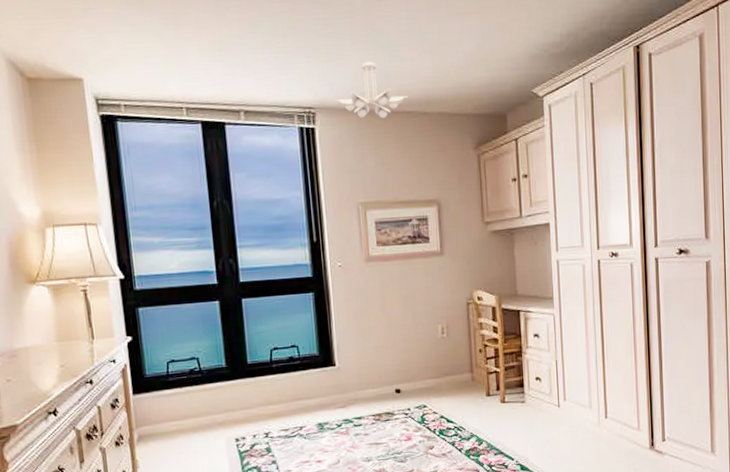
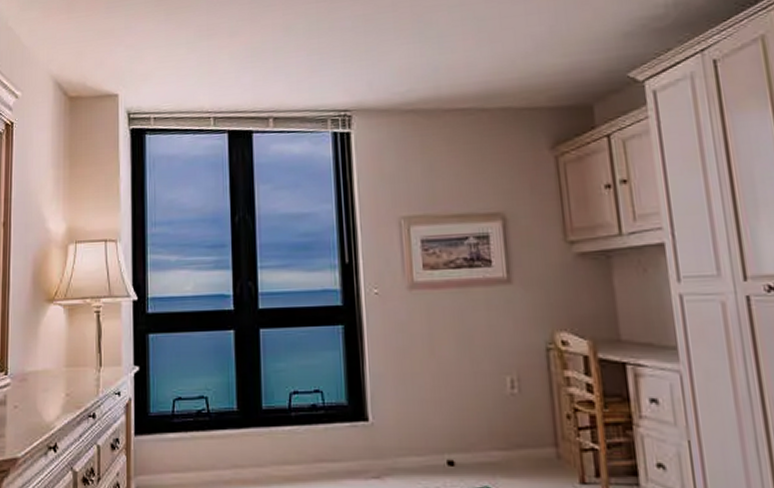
ceiling light fixture: present [335,61,408,119] -> none [374,55,462,119]

